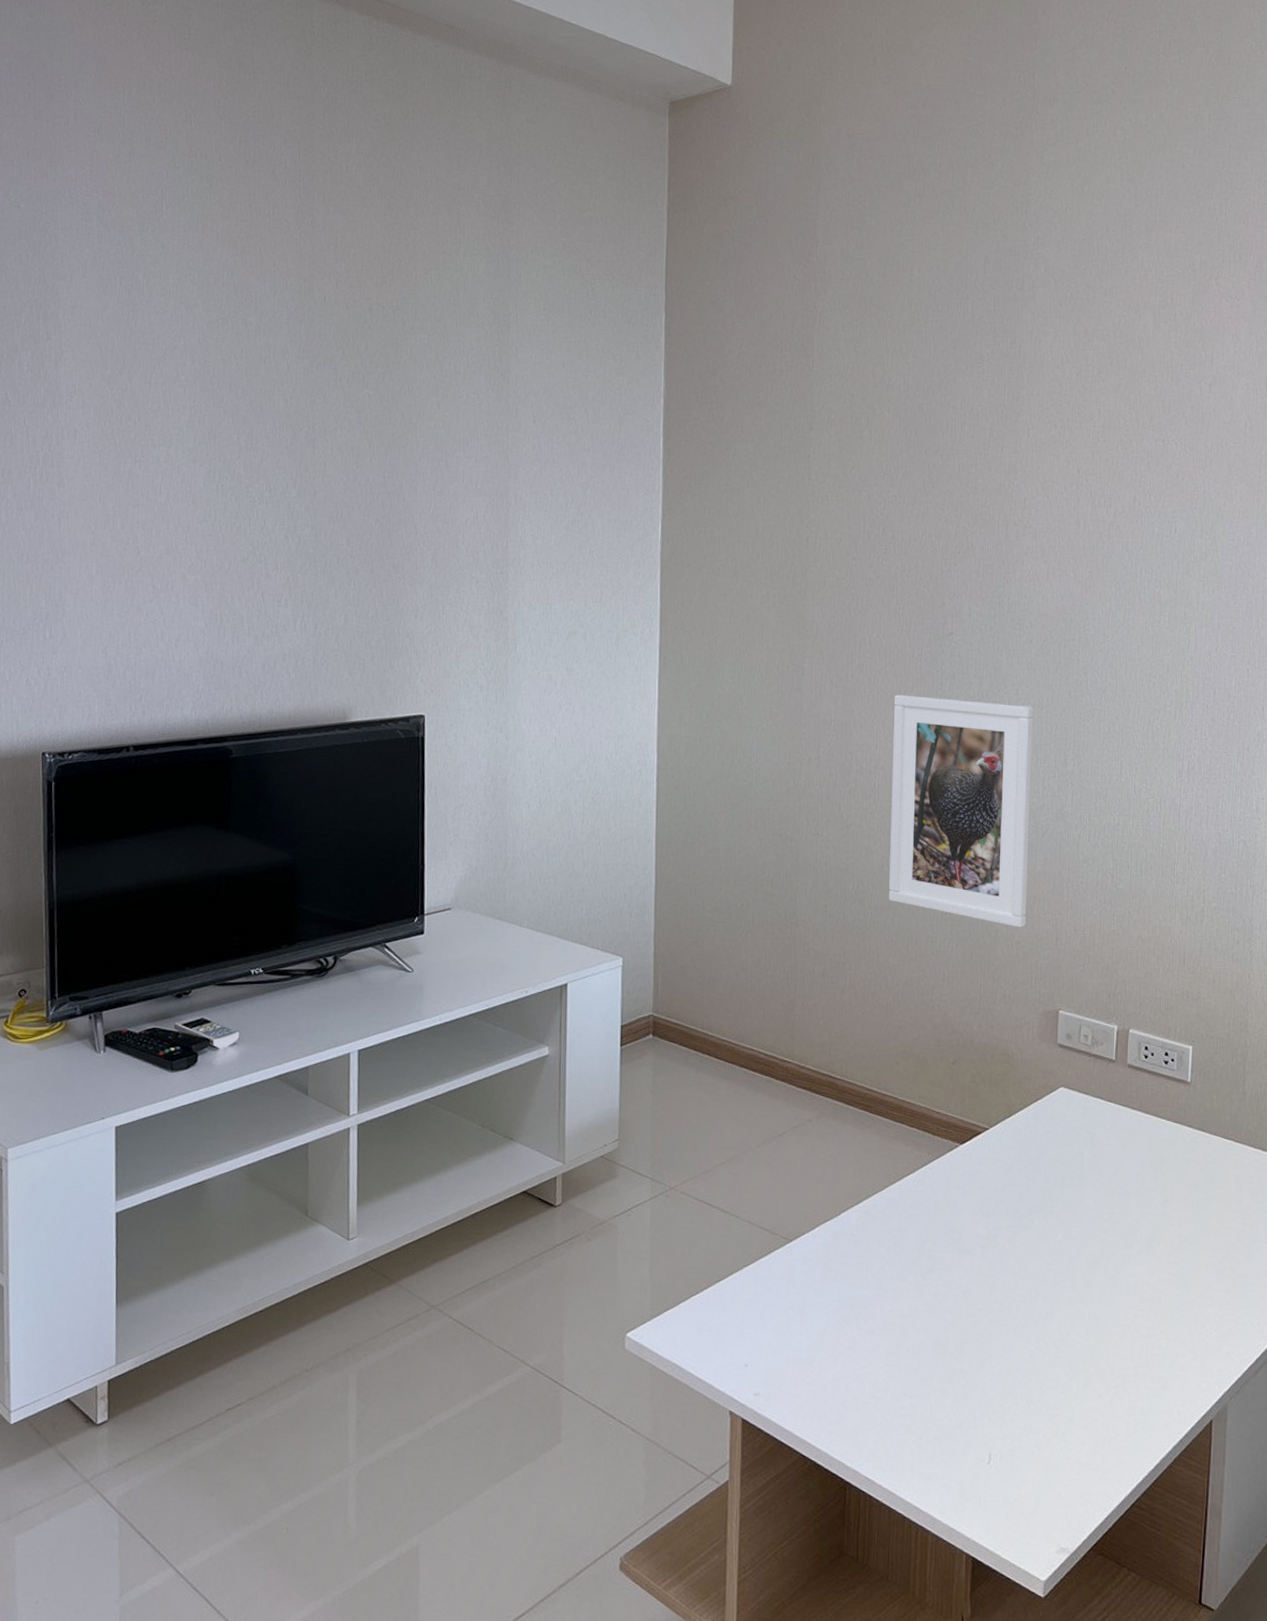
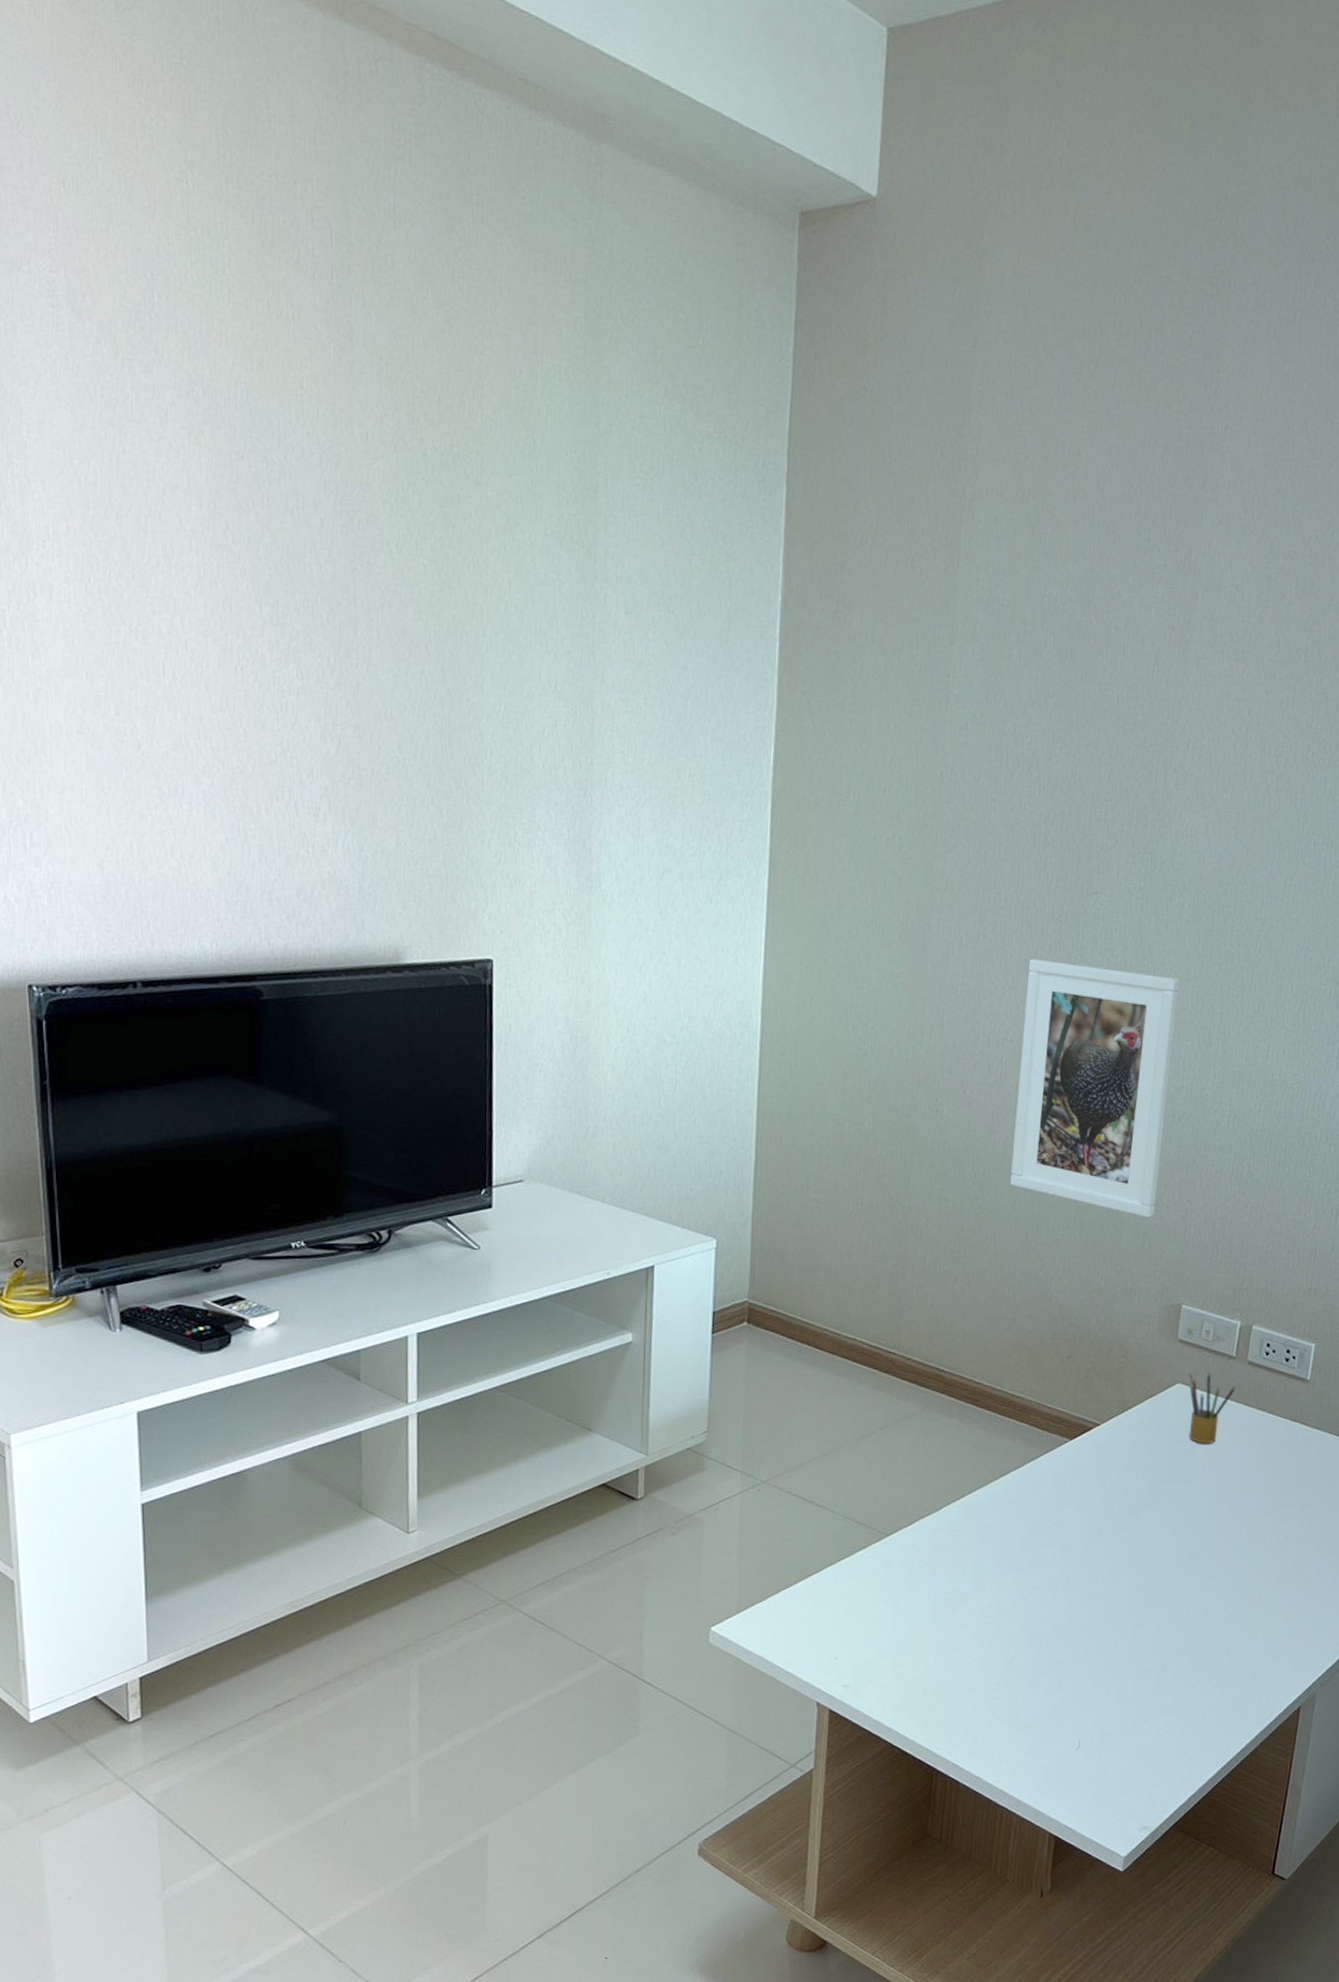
pencil box: none [1072,1076,1118,1147] -> present [1188,1372,1236,1444]

